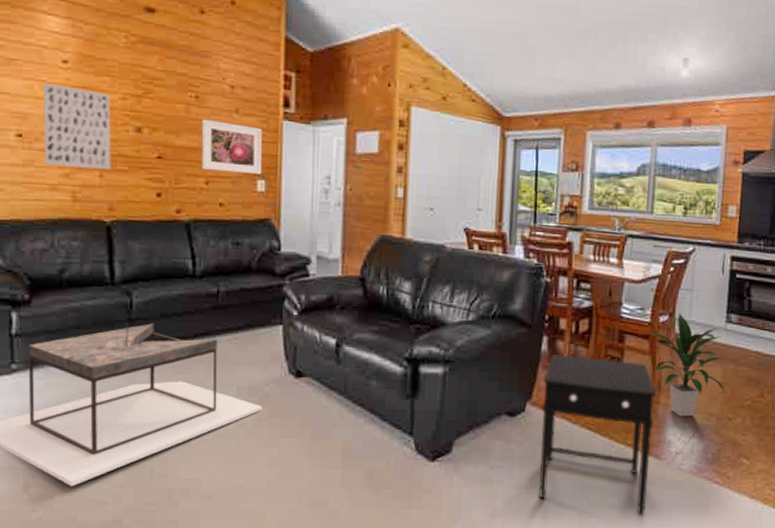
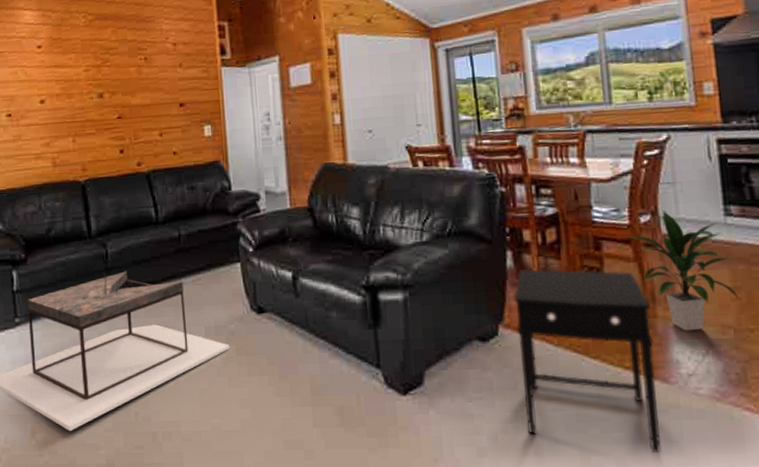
wall art: present [42,82,111,171] -> none [23,67,81,138]
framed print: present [201,118,262,175] -> none [151,77,208,123]

